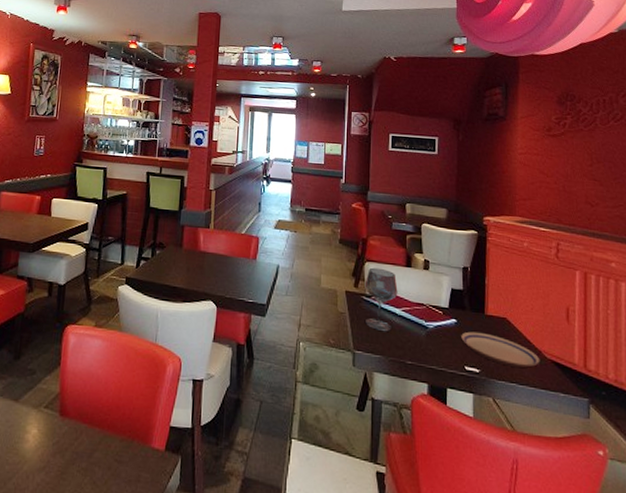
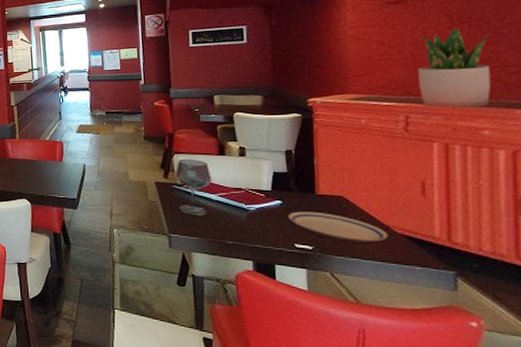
planter: none [567,166,618,241] -> present [418,28,492,108]

